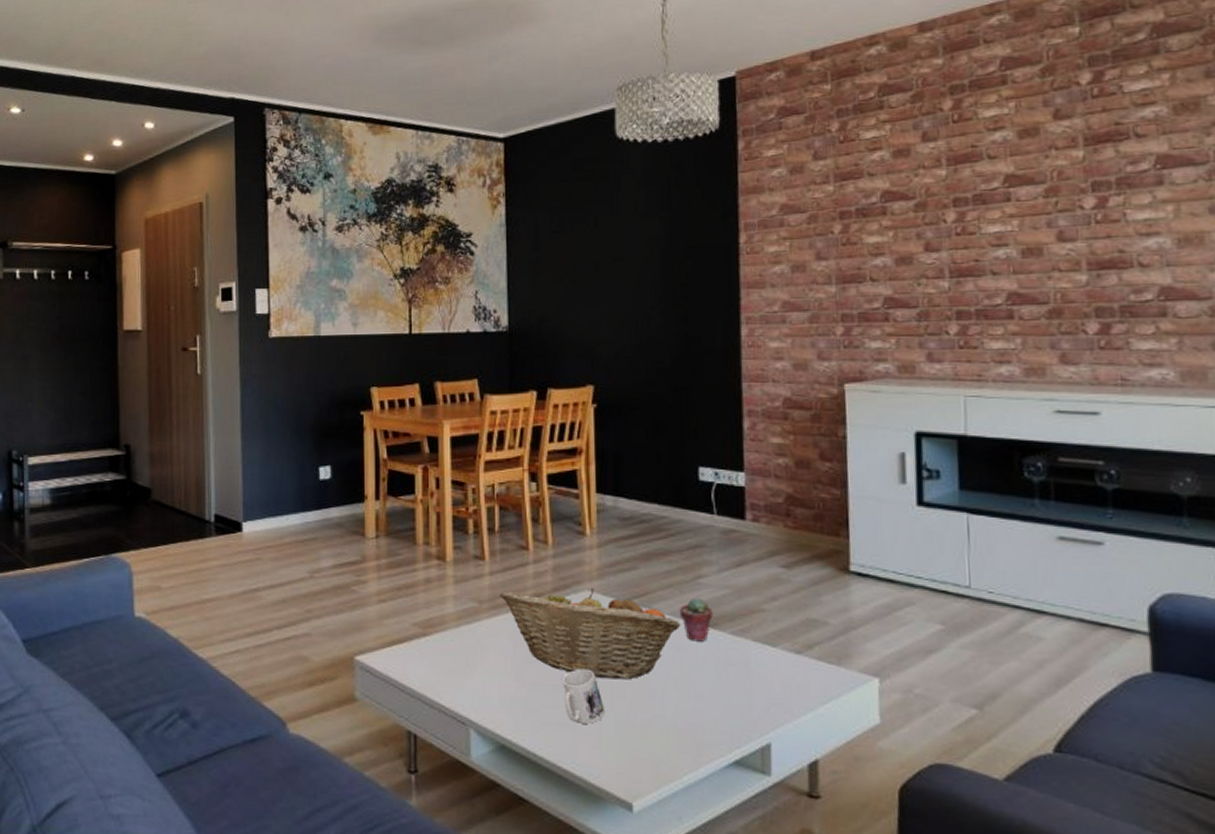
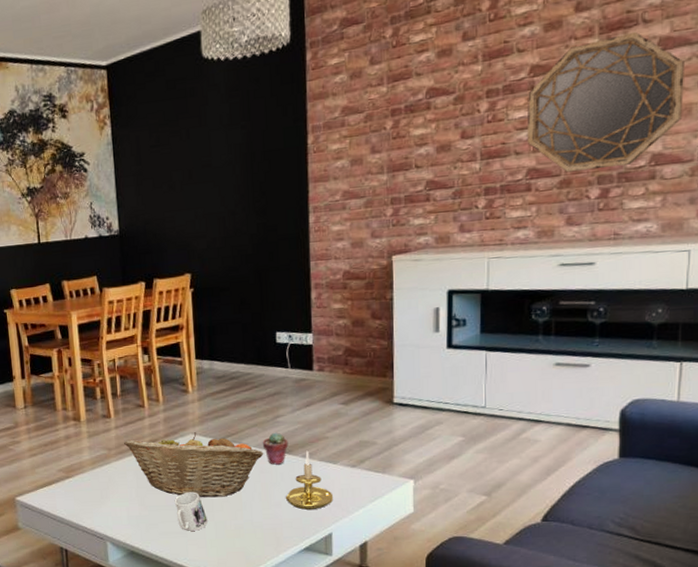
candle holder: none [708,625,773,708] -> present [285,450,334,510]
home mirror: none [1003,146,1193,301] -> present [527,31,686,173]

